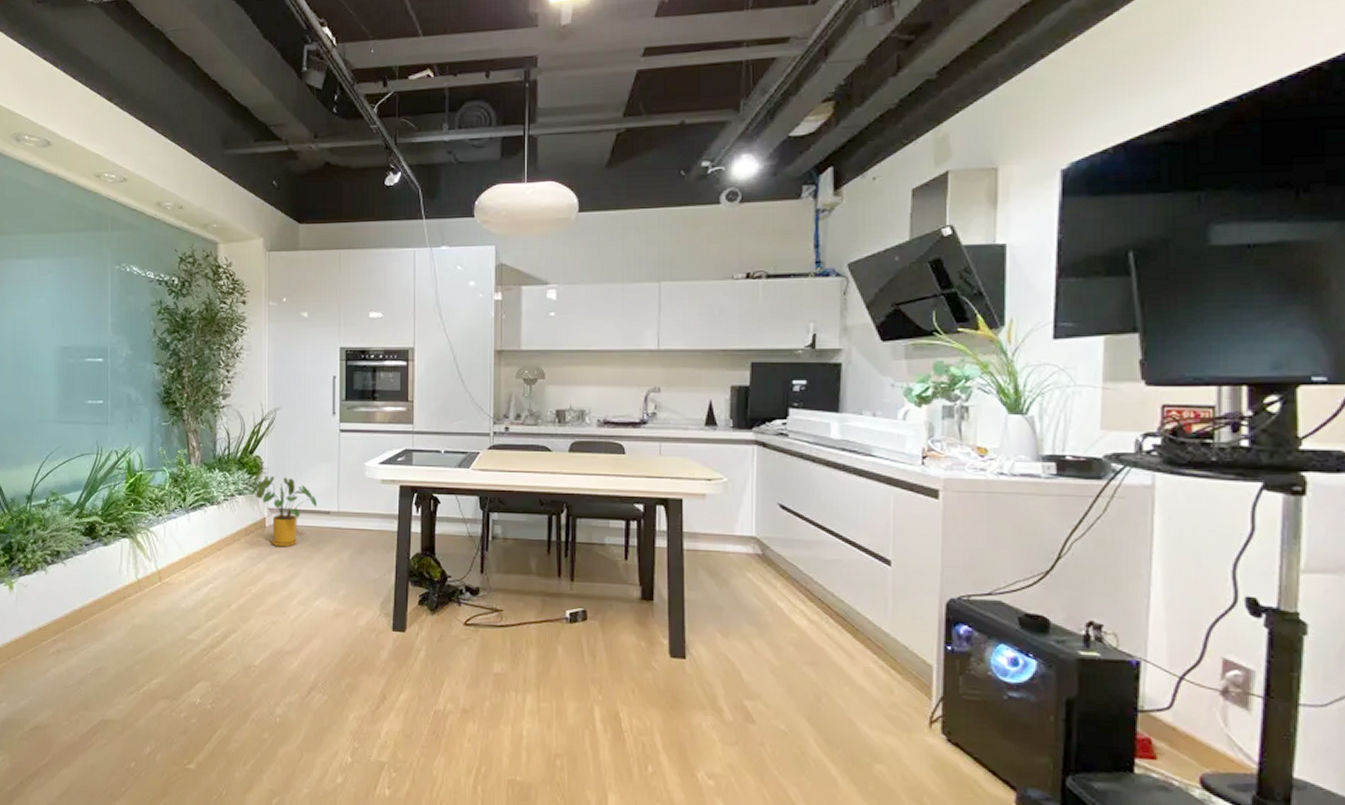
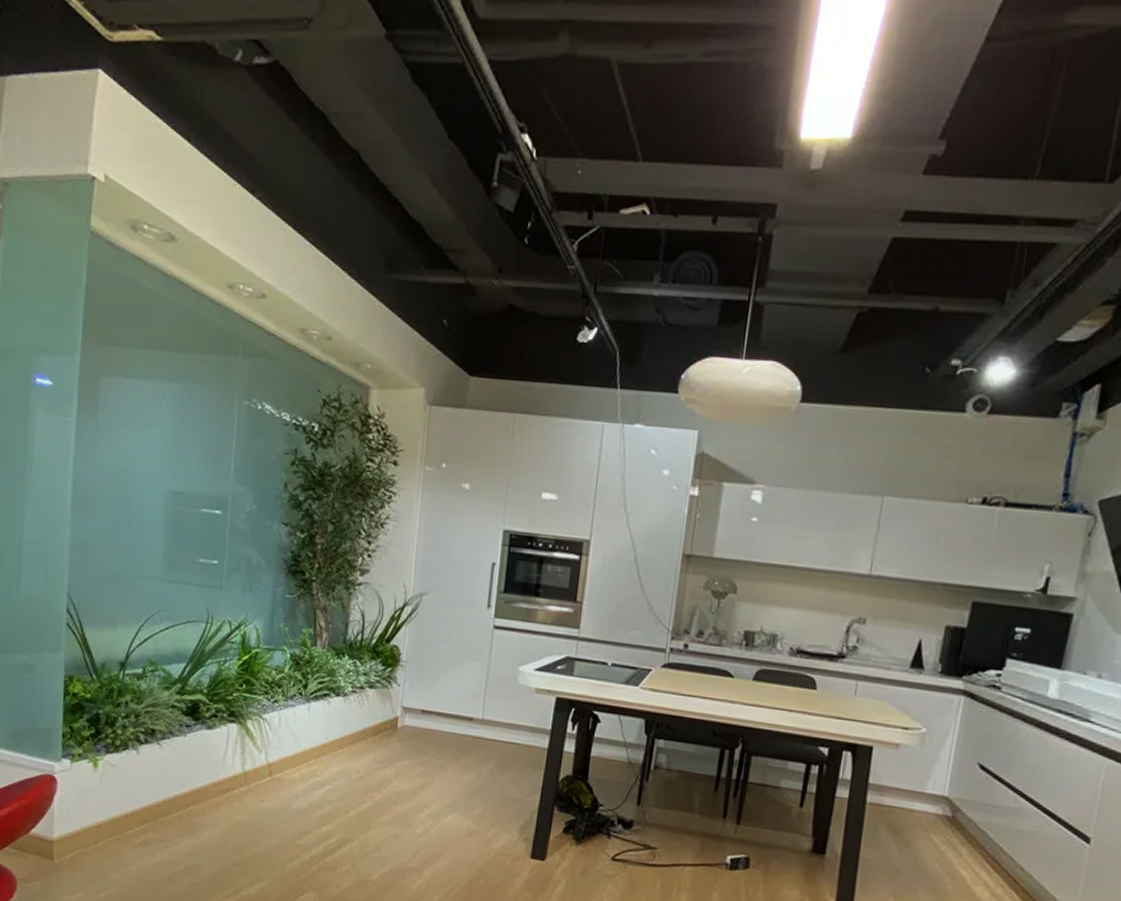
house plant: present [251,475,317,548] -> none [383,669,459,754]

